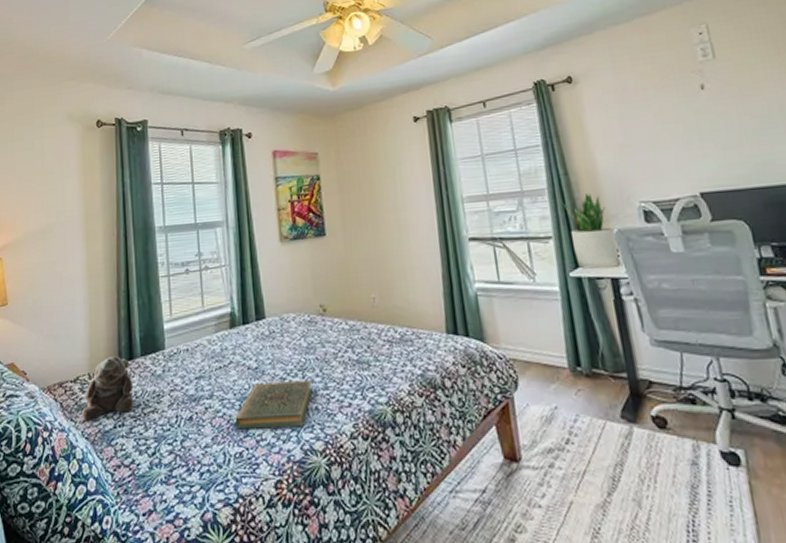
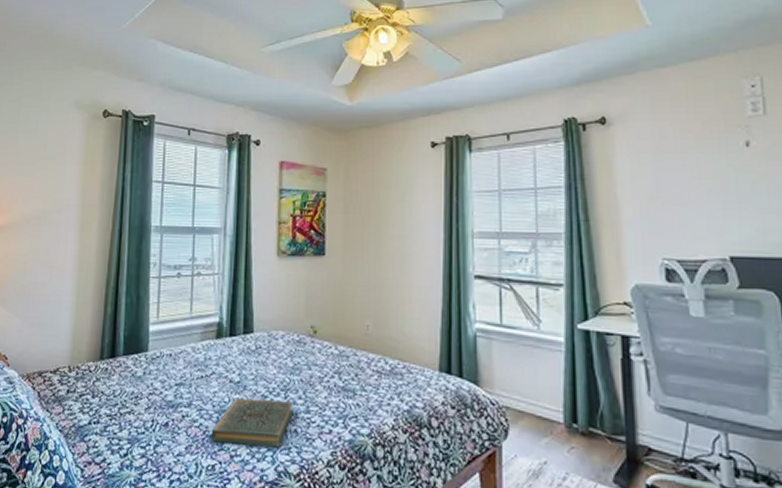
stuffed animal: present [81,355,134,421] -> none [57,351,113,413]
planter: present [562,193,619,269] -> none [579,244,633,325]

